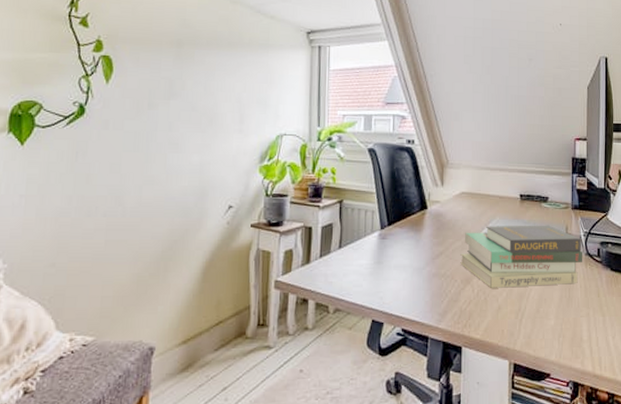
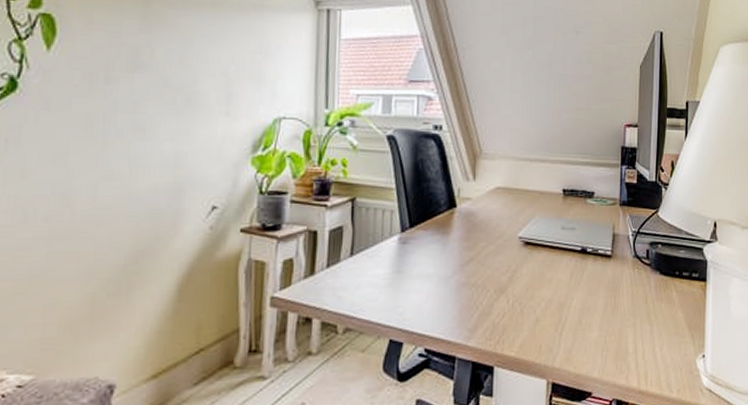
books: present [460,225,583,288] -> none [493,224,631,298]

